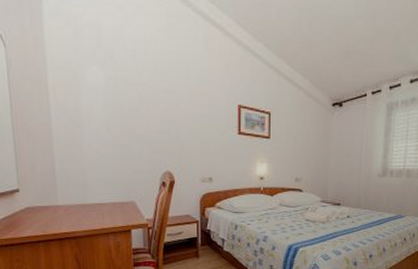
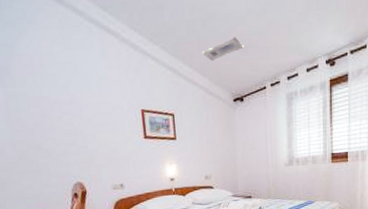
ceiling light fixture: none [306,41,349,64] -> present [202,37,245,62]

